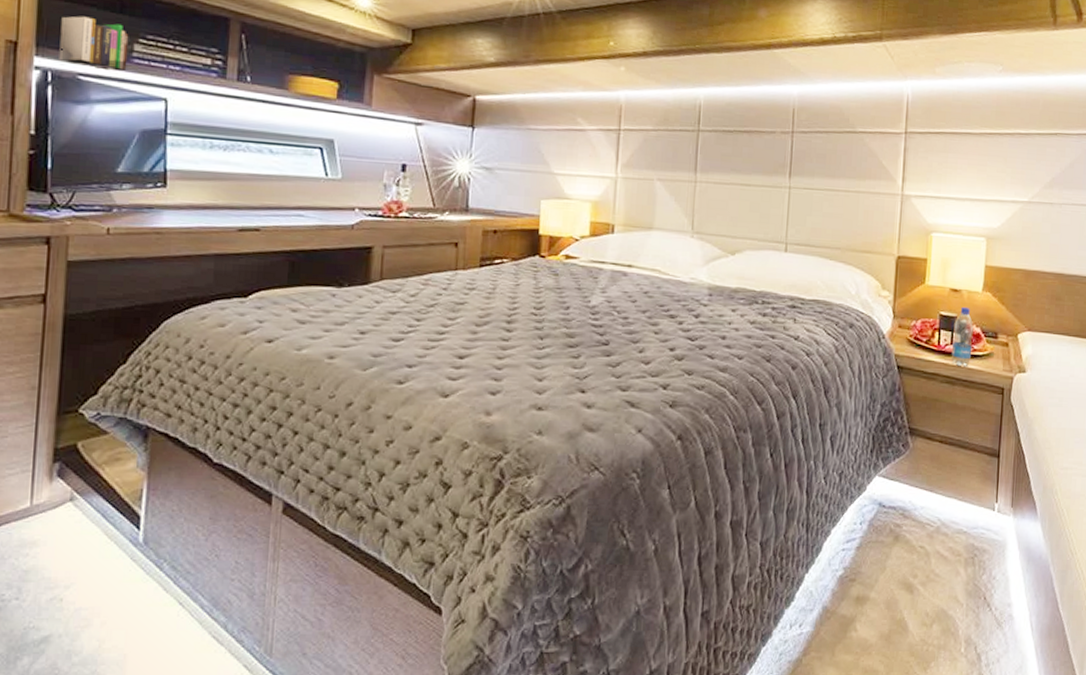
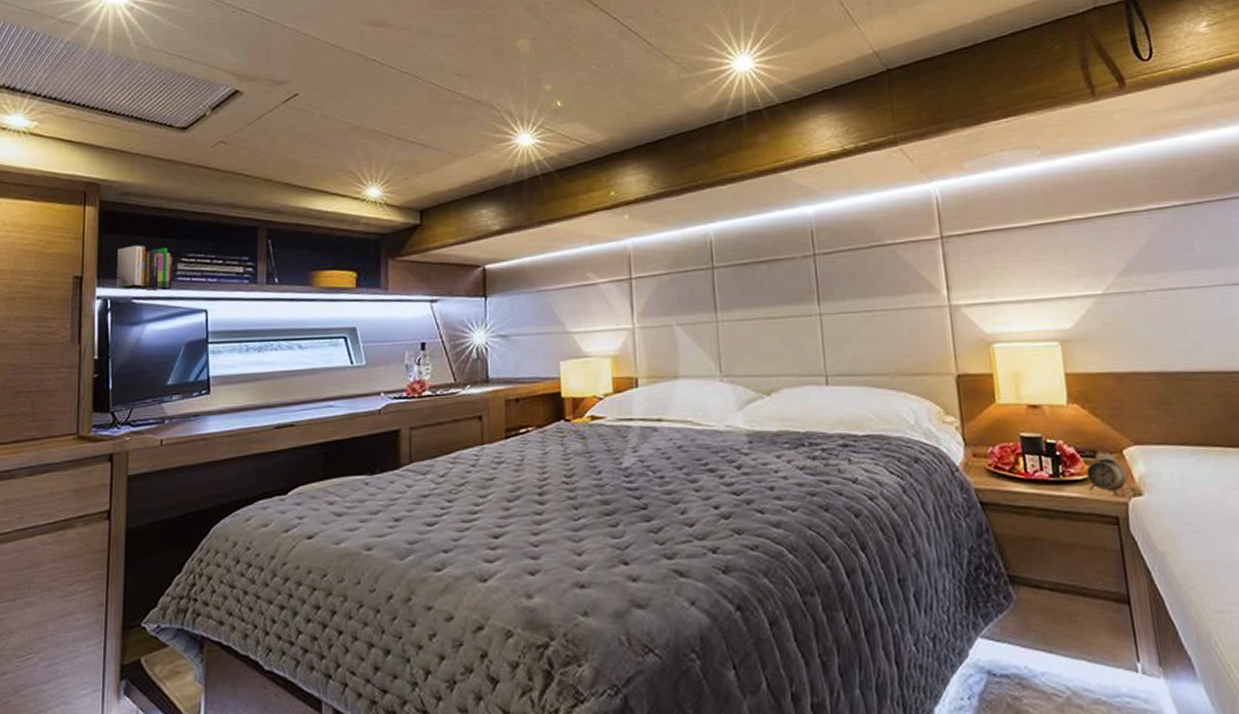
bottle: present [951,306,974,366] -> none [1040,424,1070,495]
alarm clock: none [985,328,1017,371] -> present [1085,444,1127,495]

